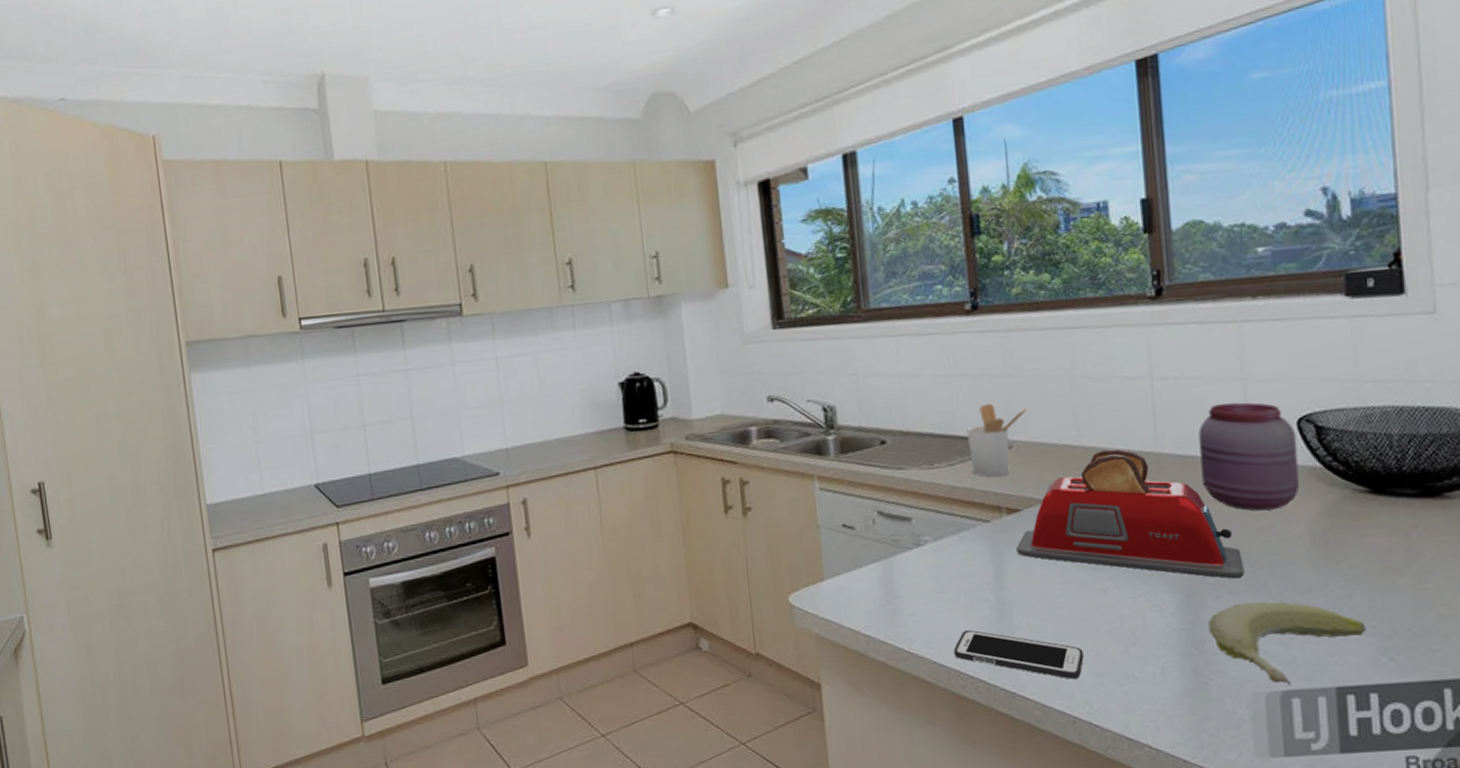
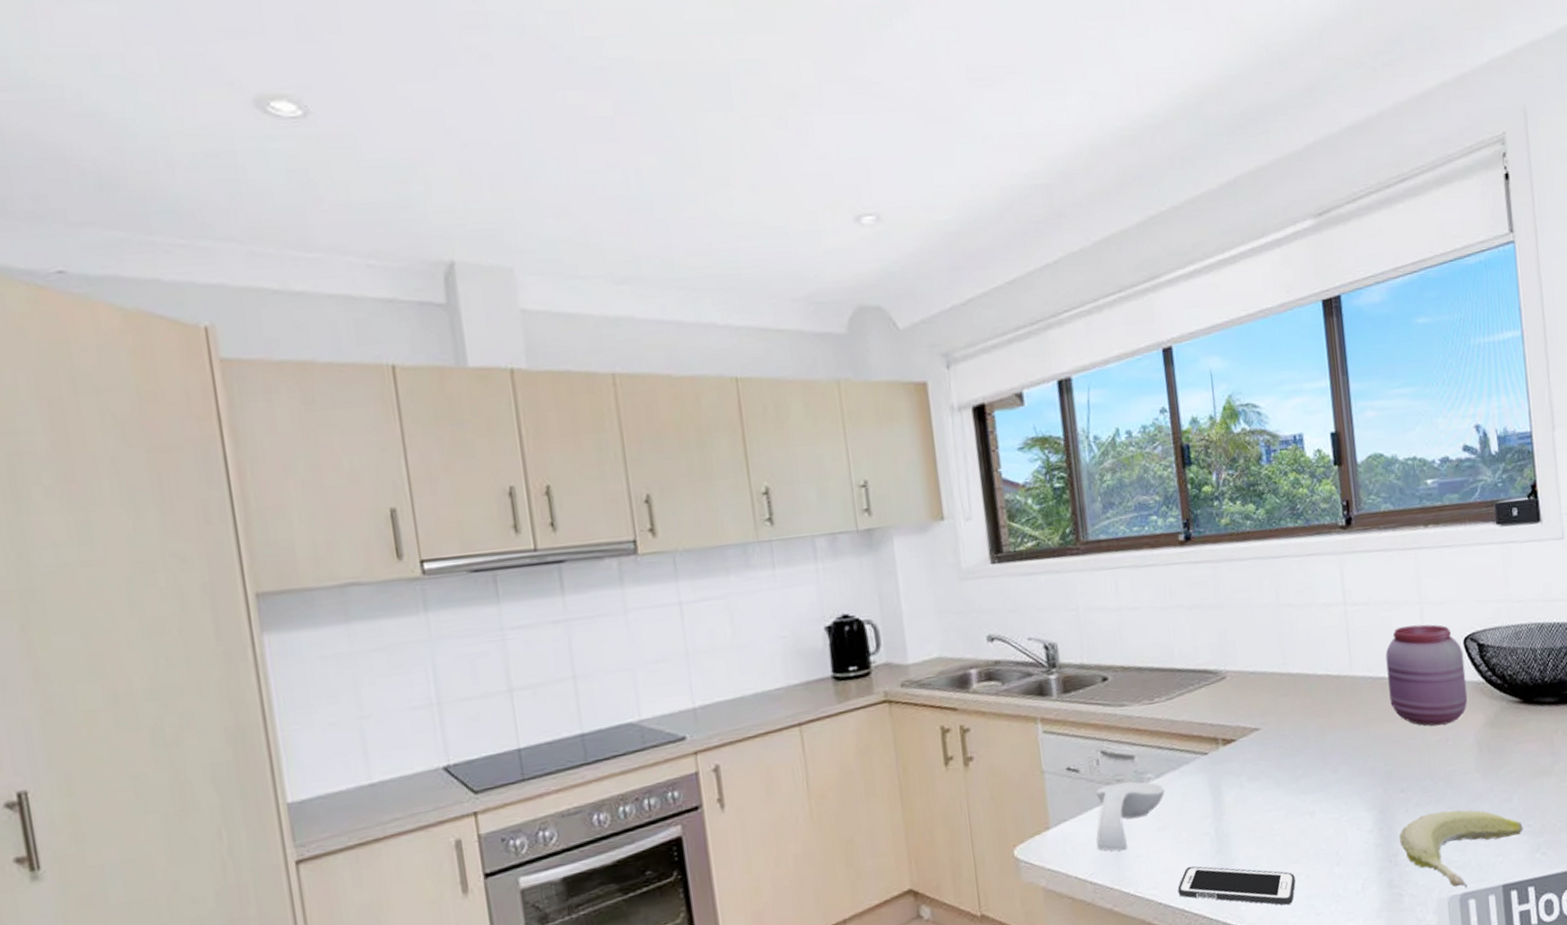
spoon rest: none [870,542,943,608] -> present [1096,781,1165,851]
utensil holder: present [966,403,1028,477] -> none [1183,634,1239,709]
toaster: present [1016,448,1245,579] -> none [1232,673,1427,792]

